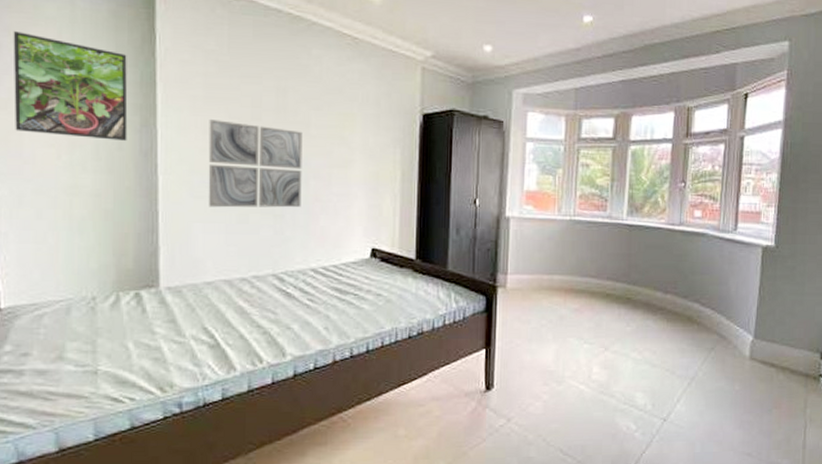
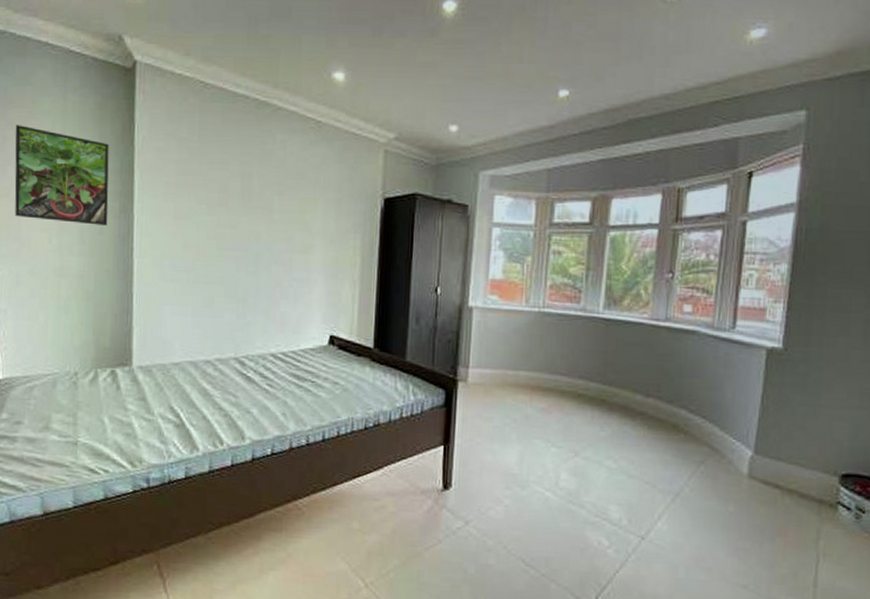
wall art: present [208,118,303,208] -> none [177,204,266,293]

